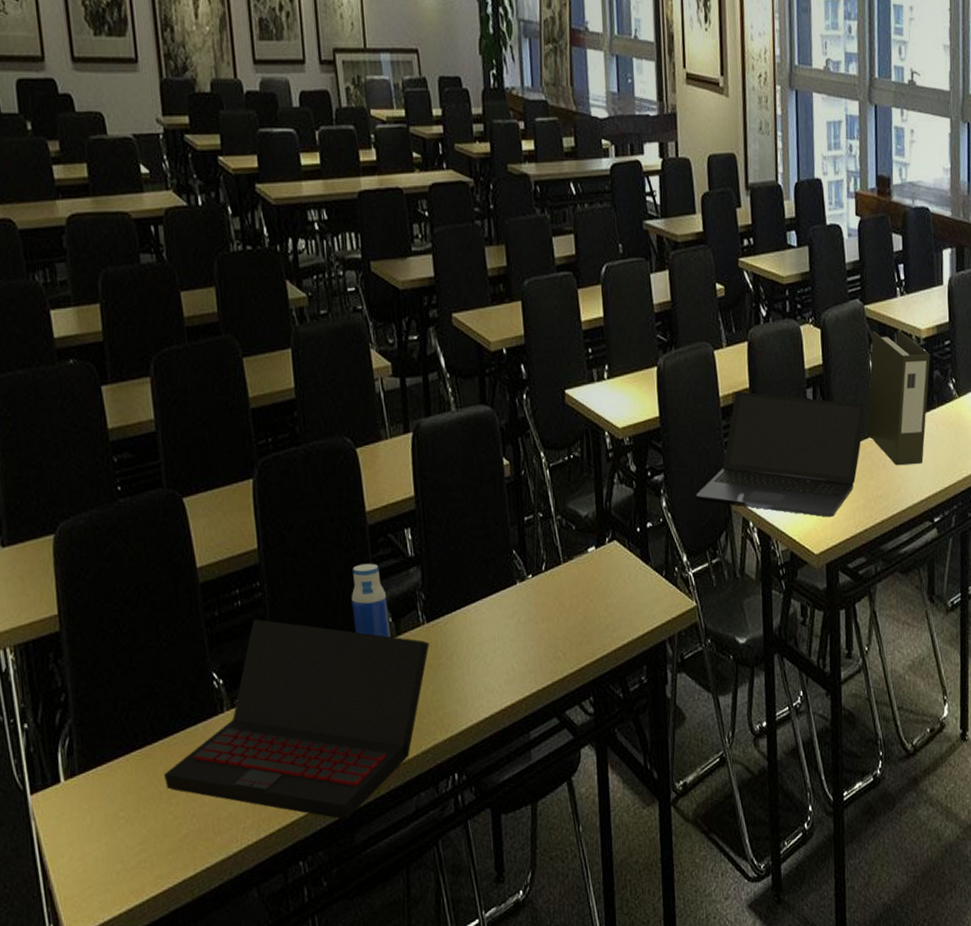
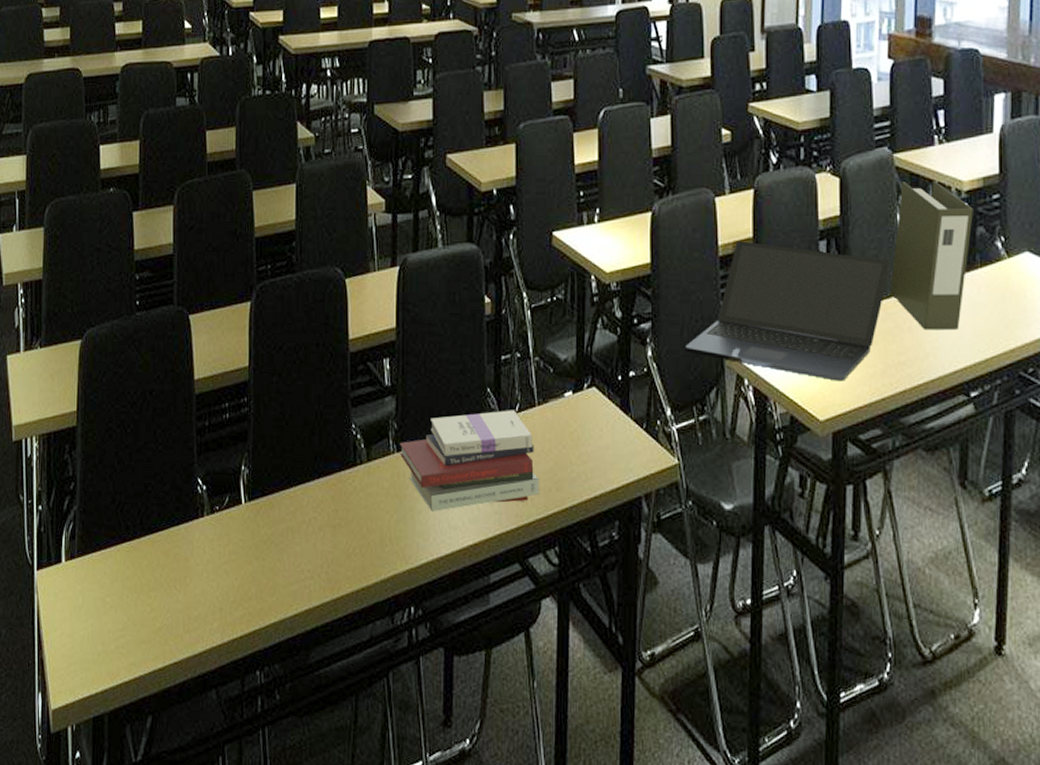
laptop: present [163,618,430,820] -> none [146,432,397,637]
water bottle: present [351,563,390,638] -> none [328,389,361,463]
books: none [428,569,571,678] -> present [399,410,539,511]

